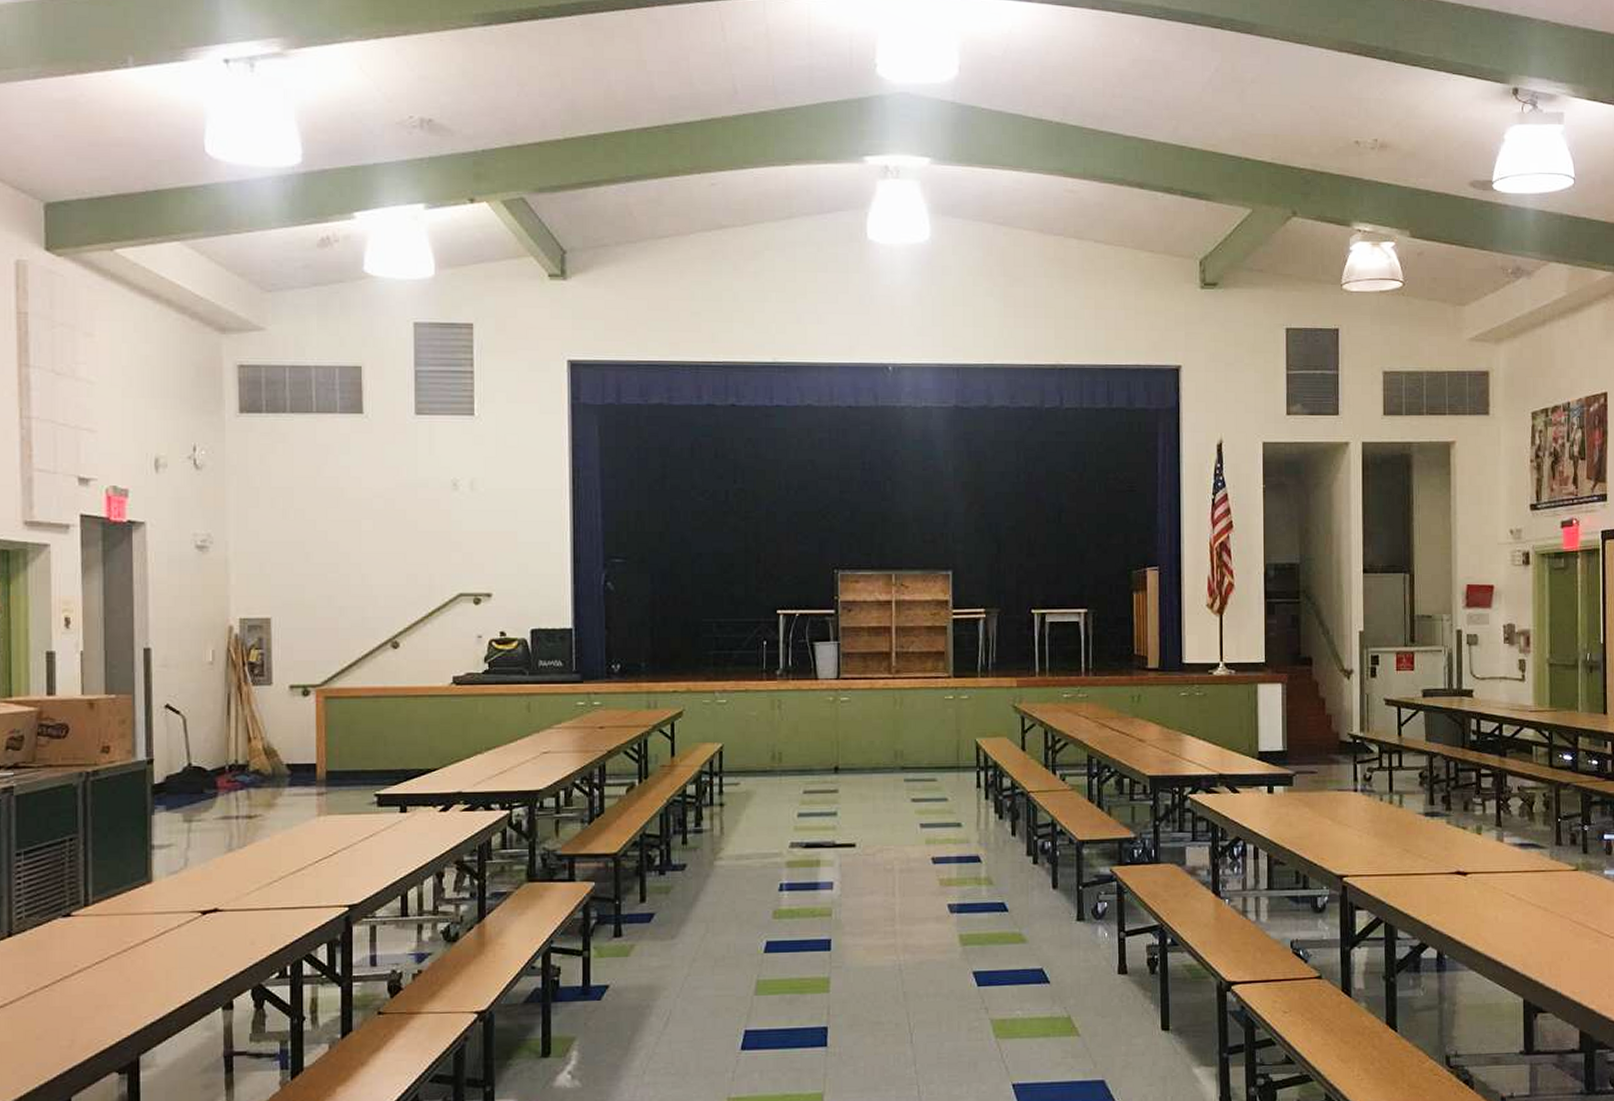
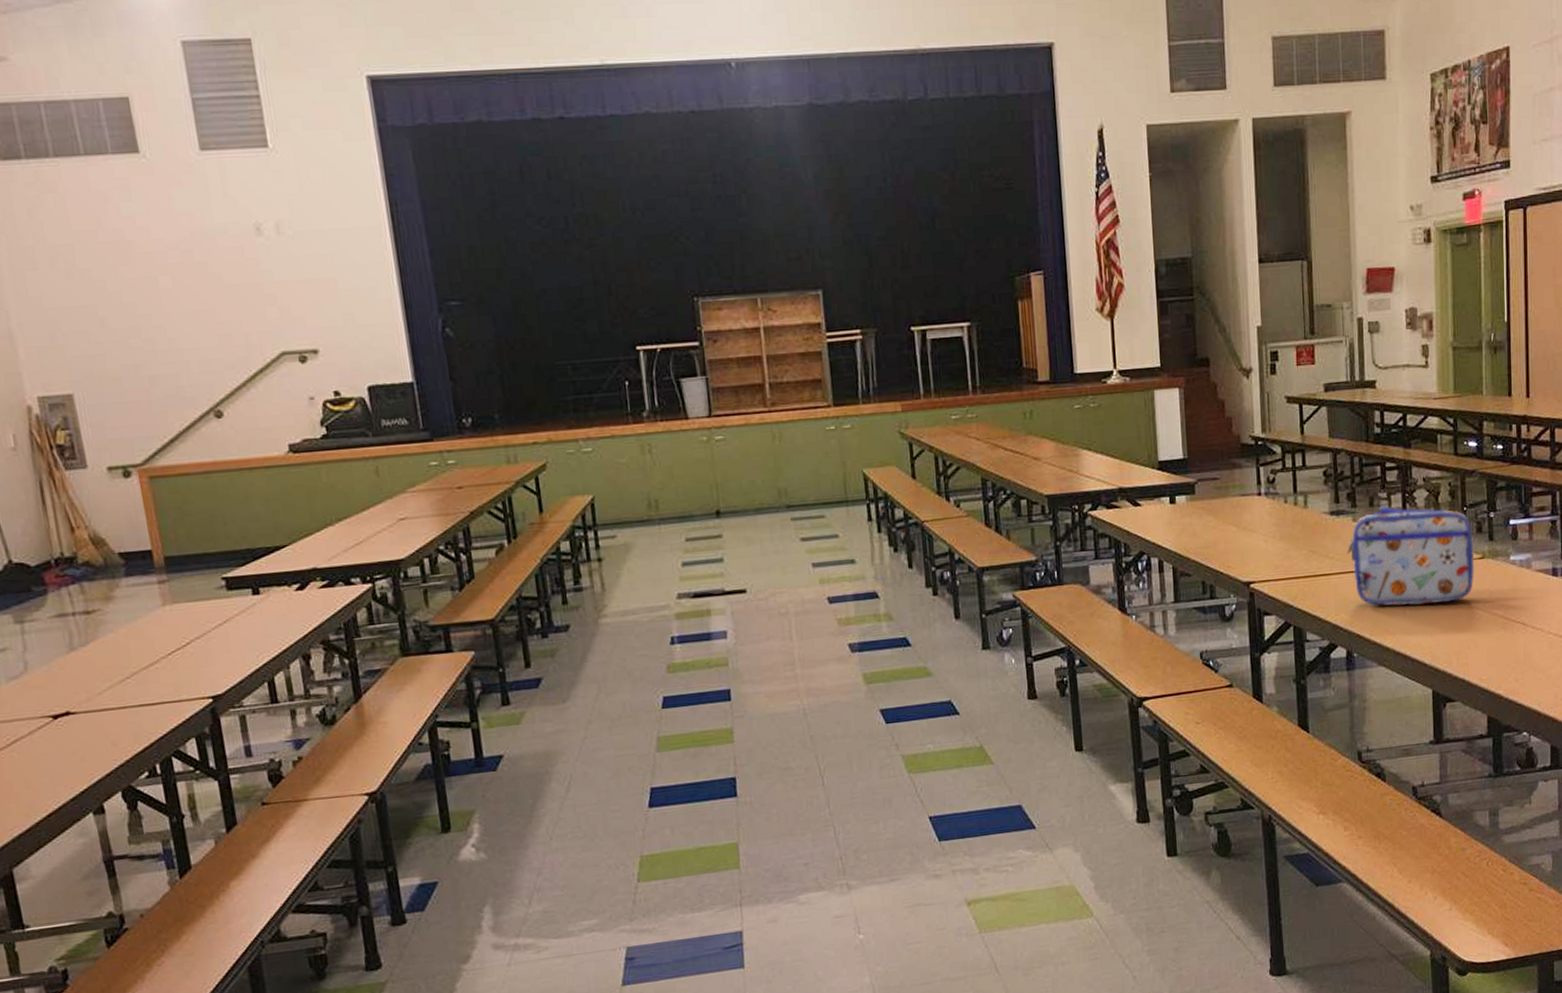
lunch box: none [1440,811,1568,912] -> present [1347,505,1474,606]

